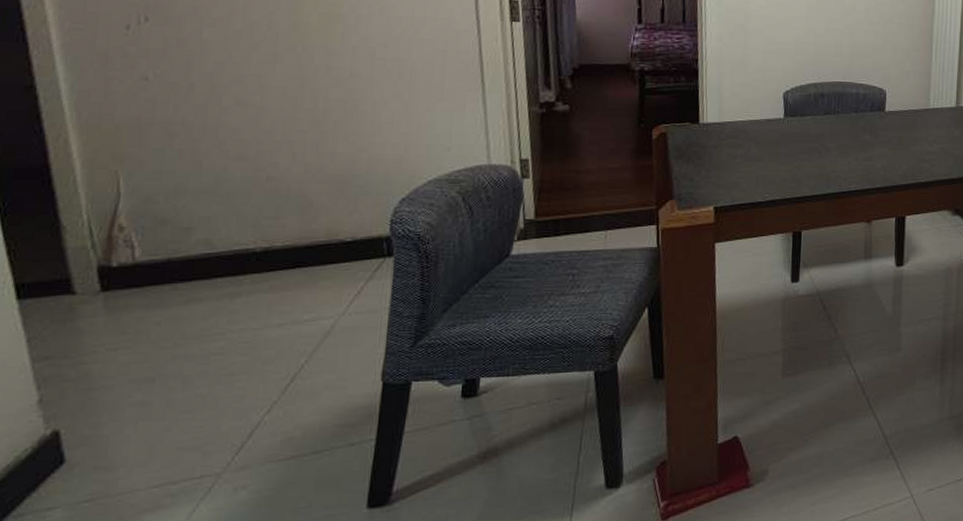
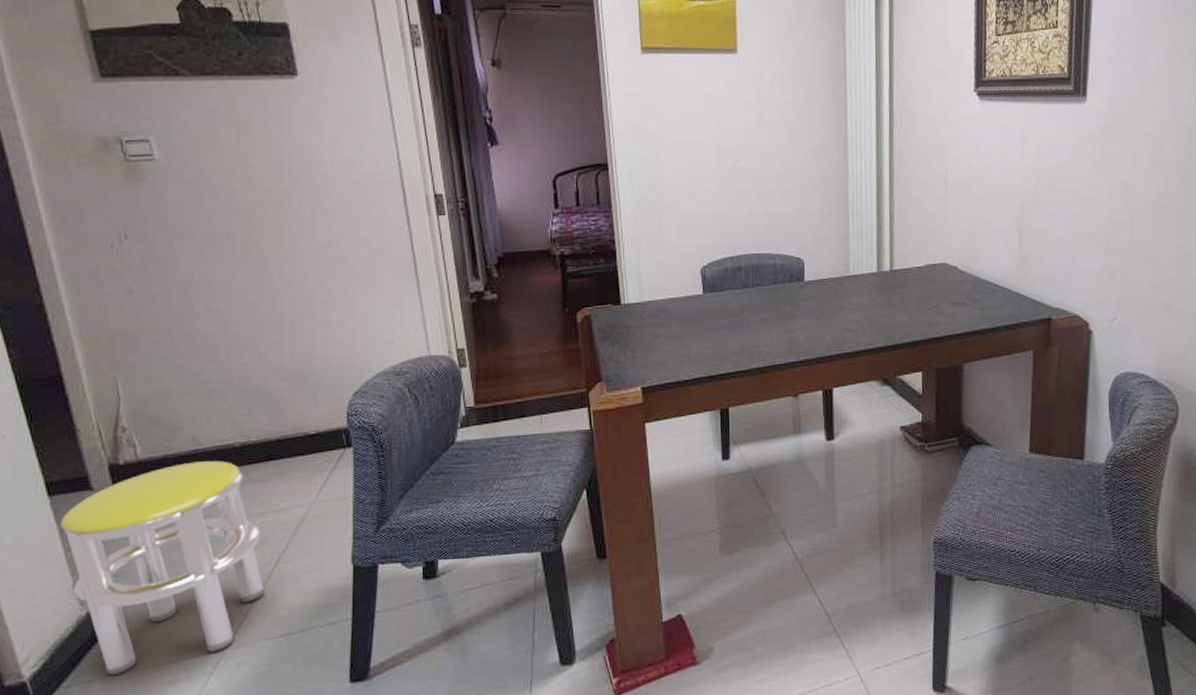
stool: none [29,266,278,503] -> present [60,461,264,676]

